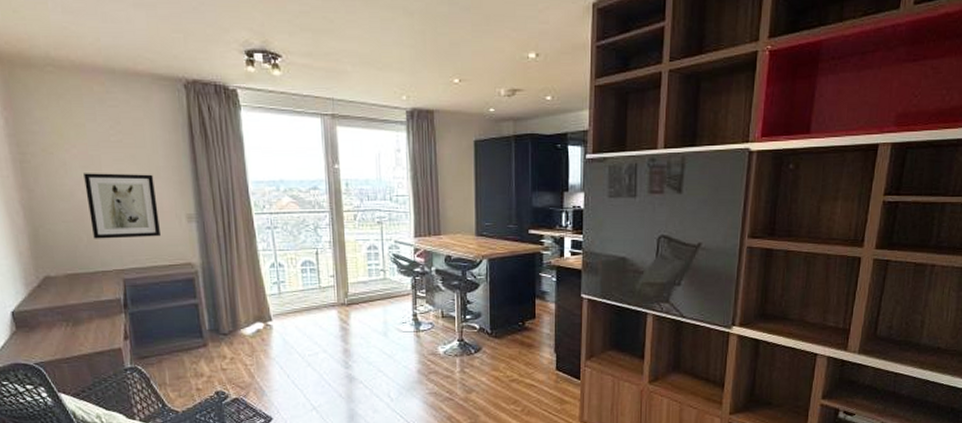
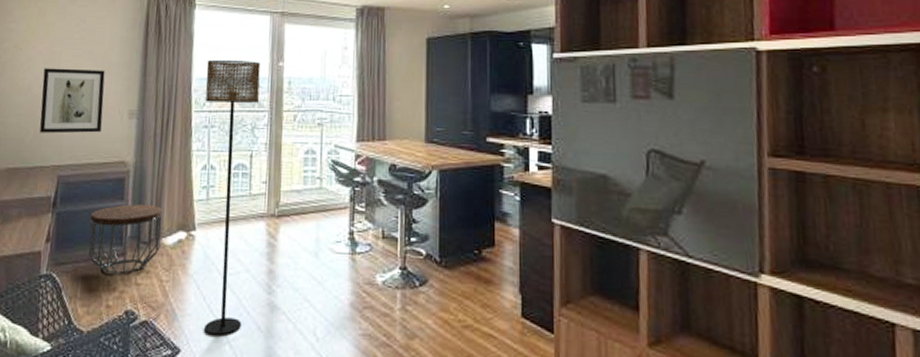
side table: none [165,301,240,363] -> present [88,204,162,274]
floor lamp: none [261,162,325,404] -> present [204,59,261,335]

